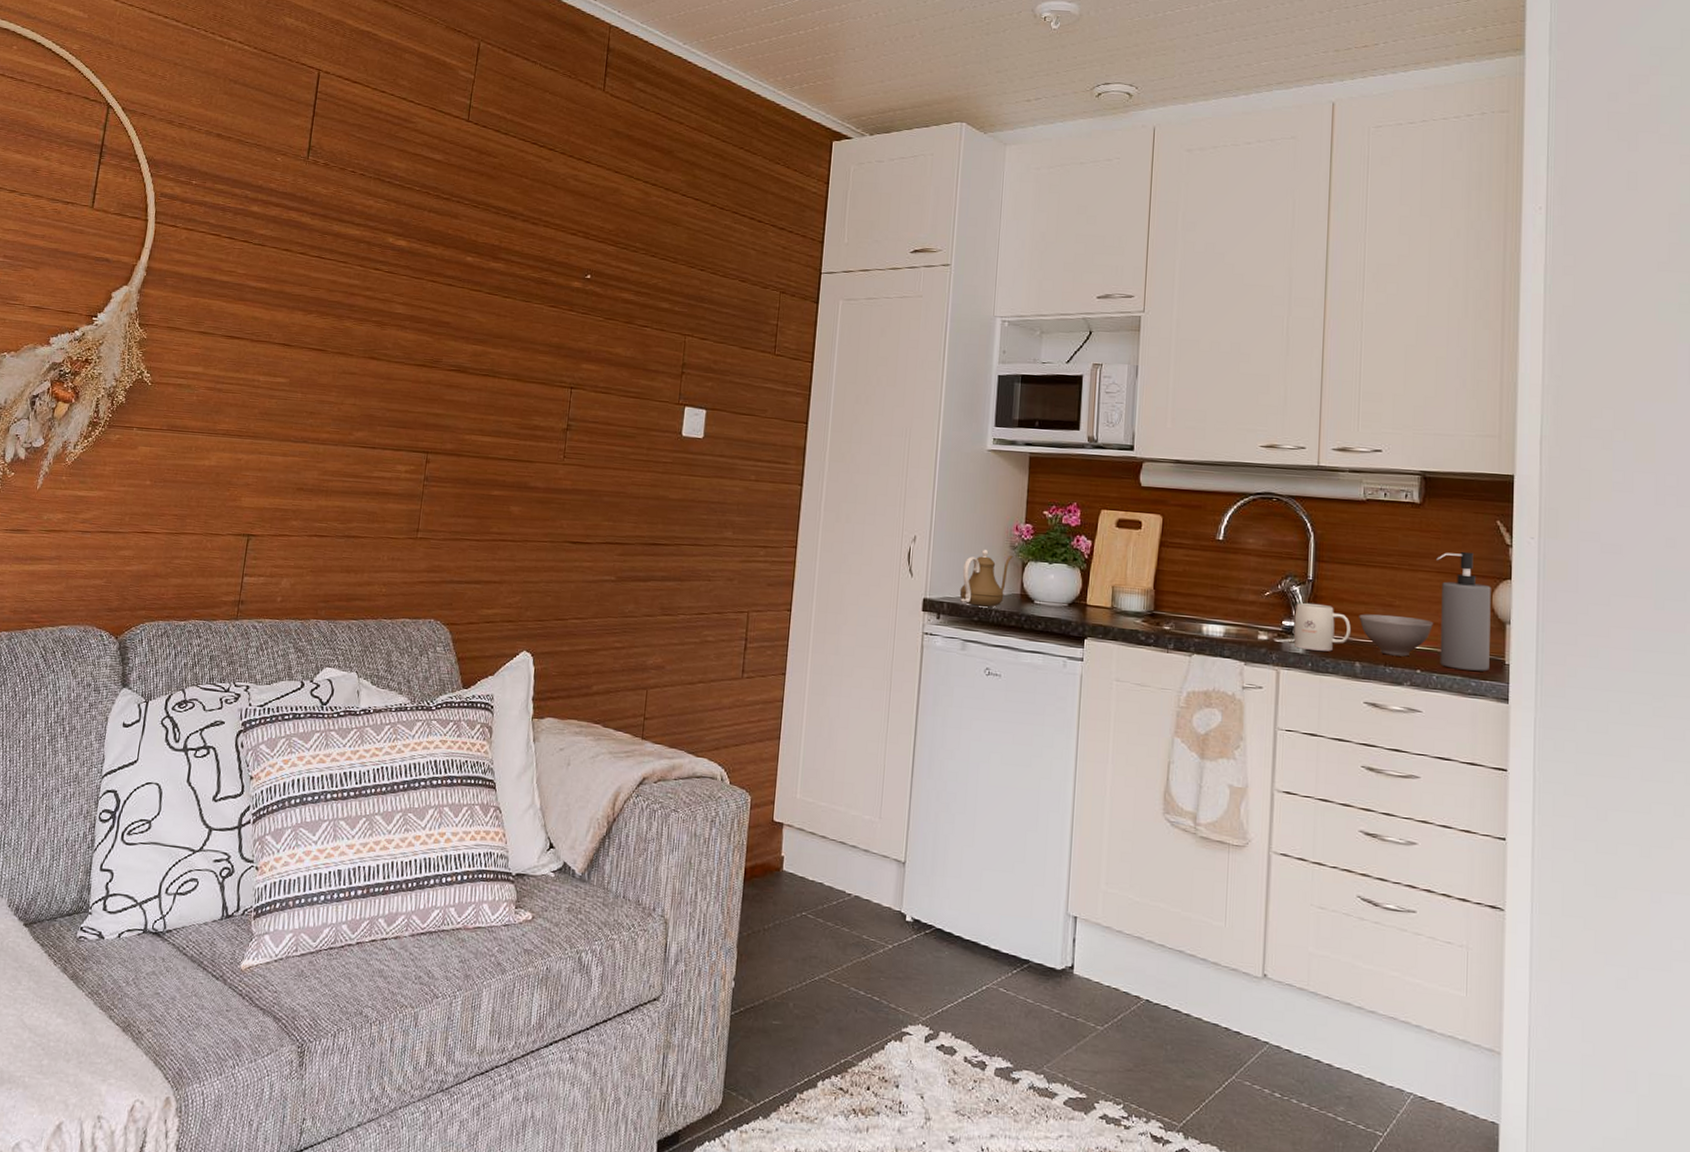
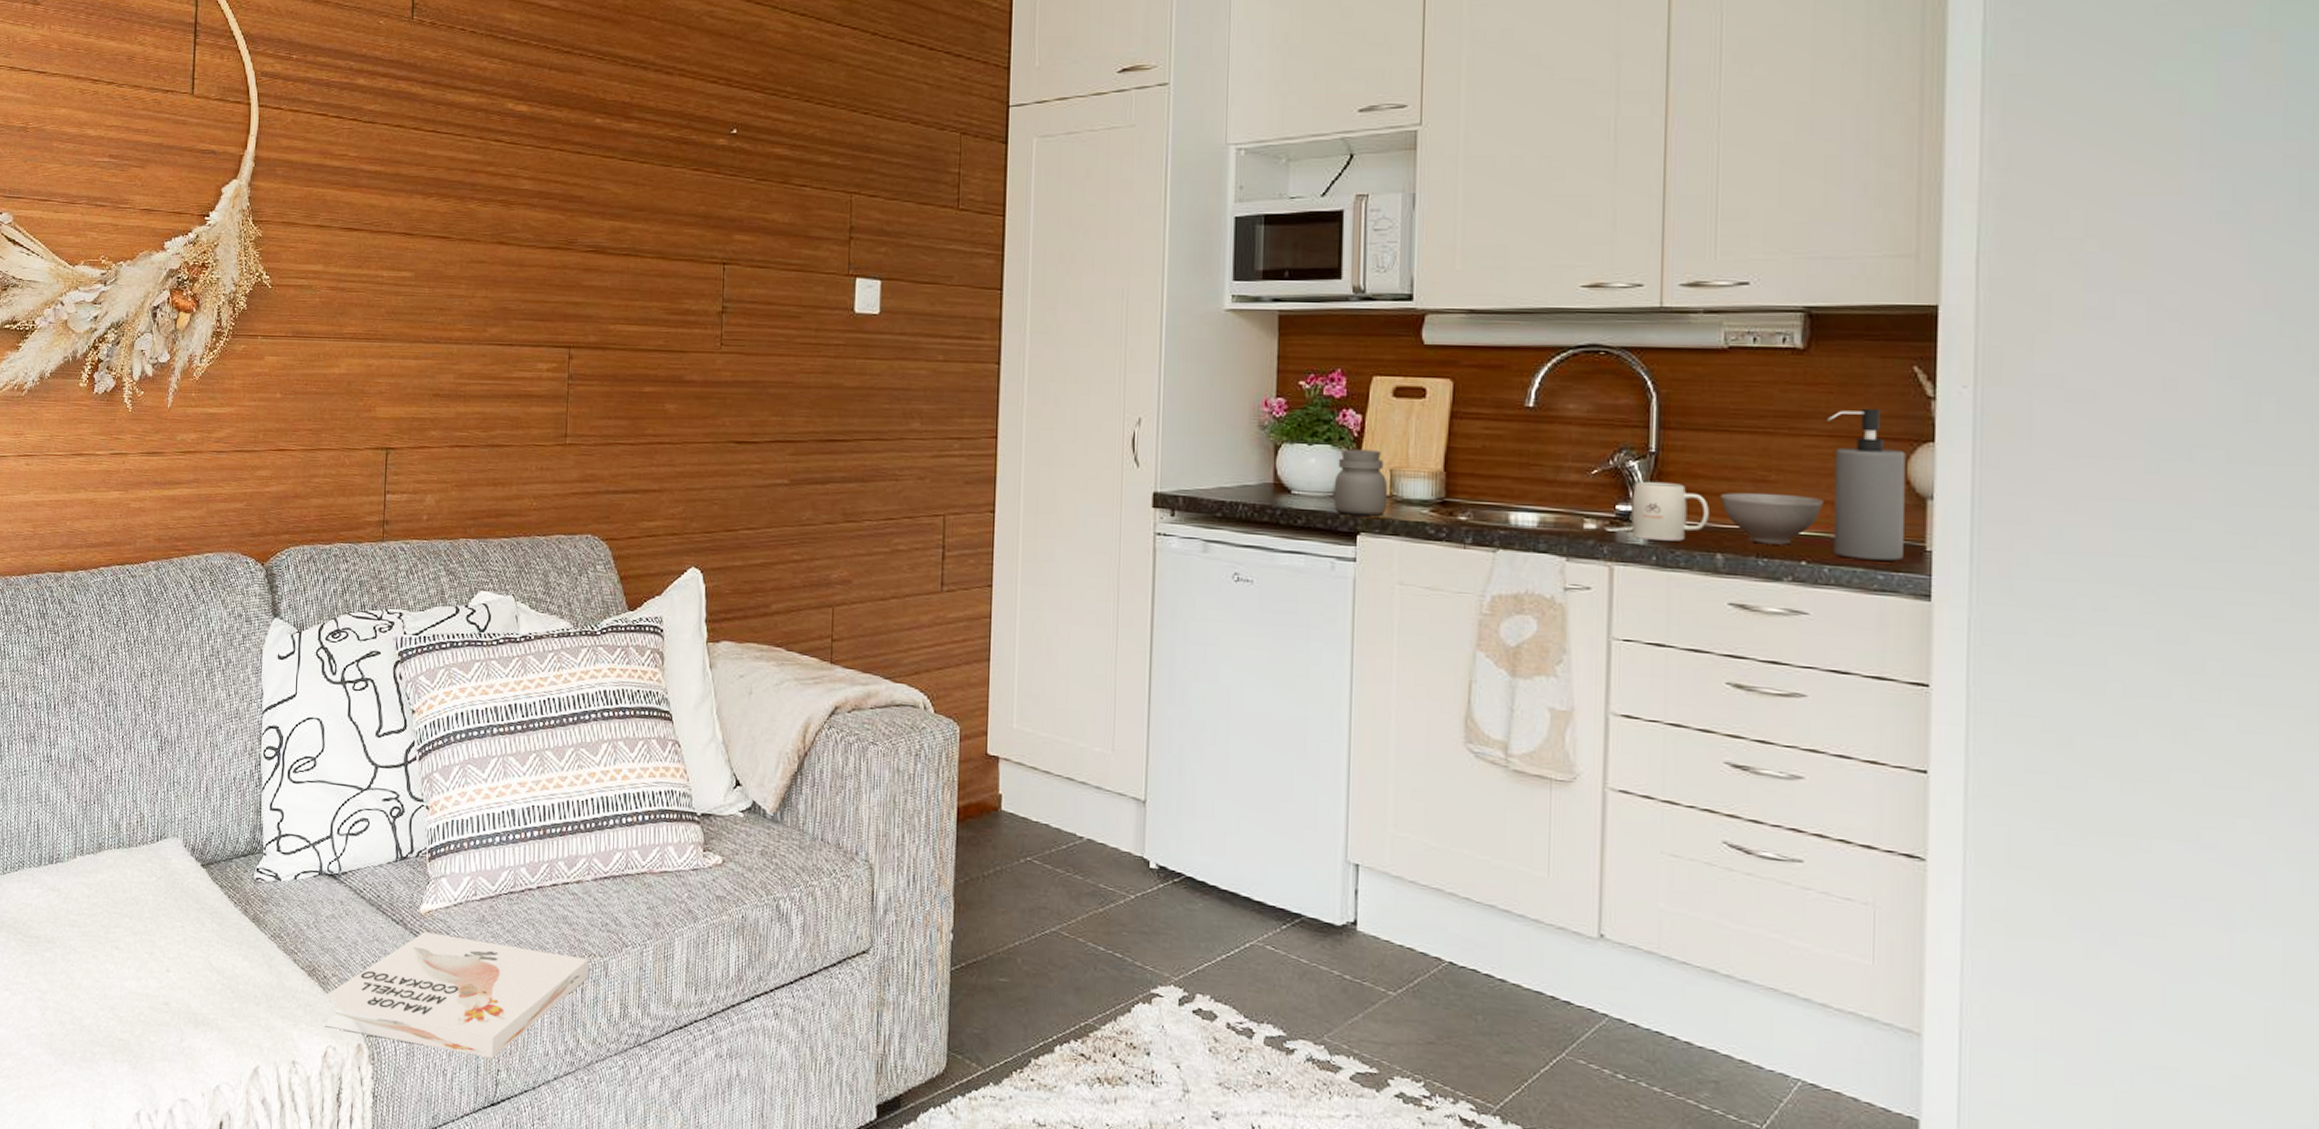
book: none [133,986,400,1108] -> present [323,931,589,1059]
teapot: present [959,549,1013,608] -> none [1197,430,1262,501]
jar: none [1067,568,1110,624] -> present [1333,449,1388,516]

